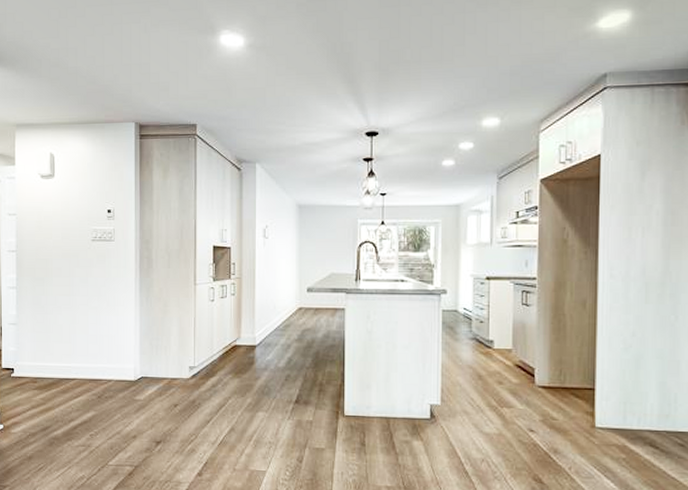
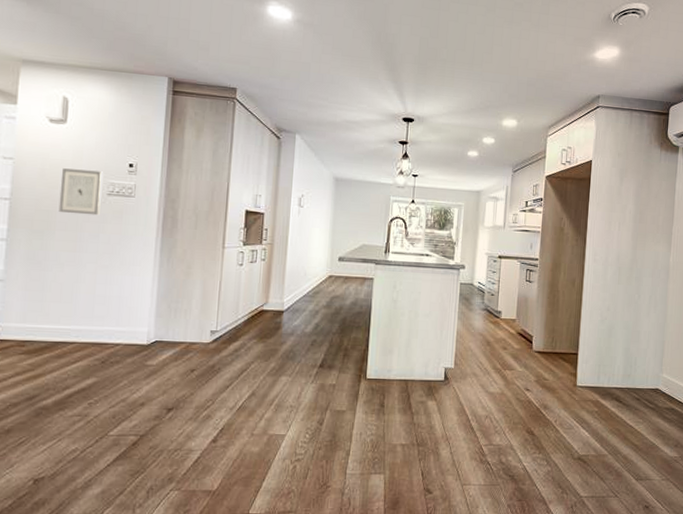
wall art: none [53,219,87,261] -> present [58,168,103,216]

